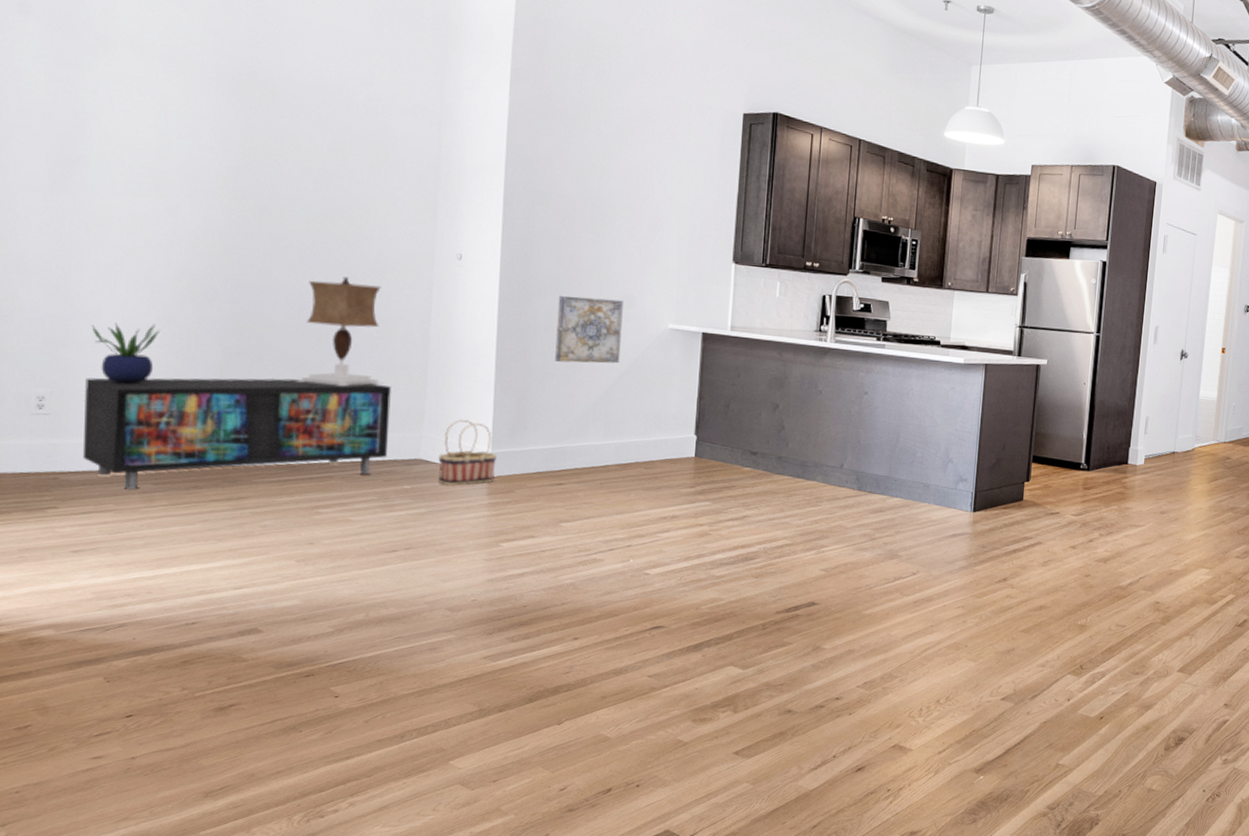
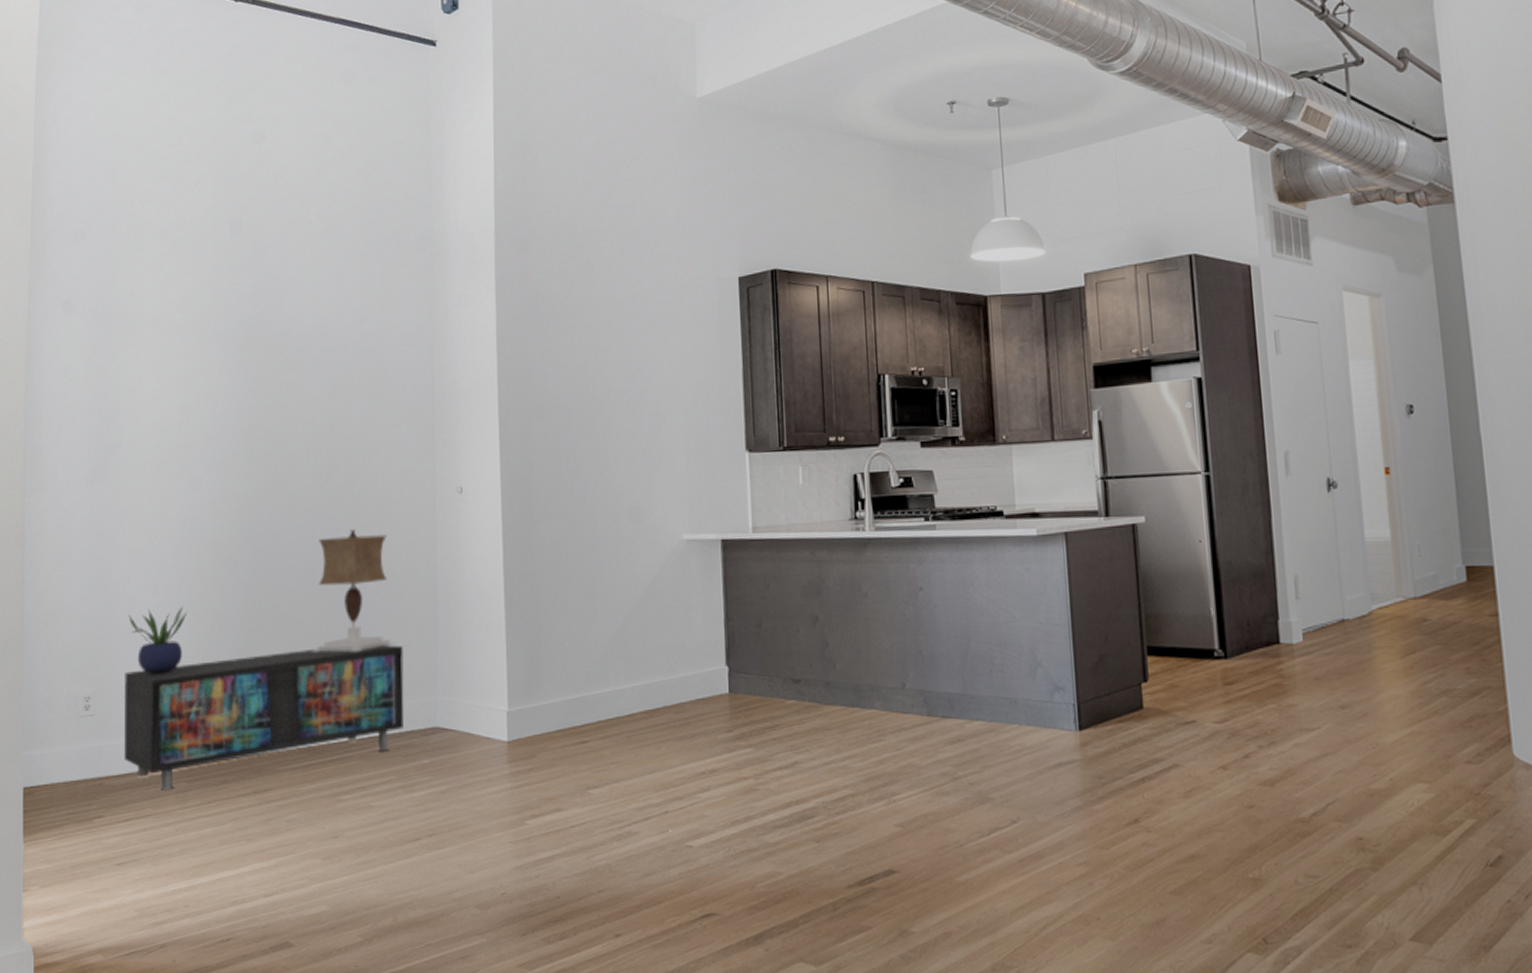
basket: present [438,419,497,486] -> none [455,676,514,755]
wall art: present [555,295,623,364] -> none [563,514,635,595]

